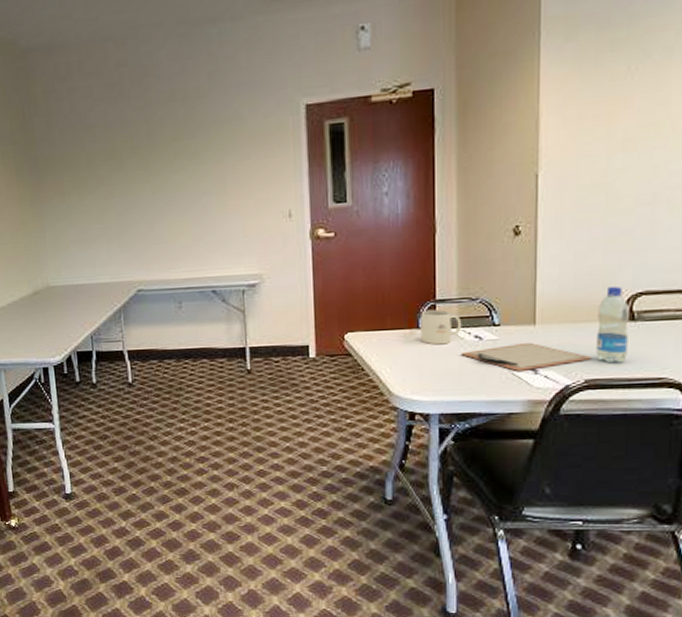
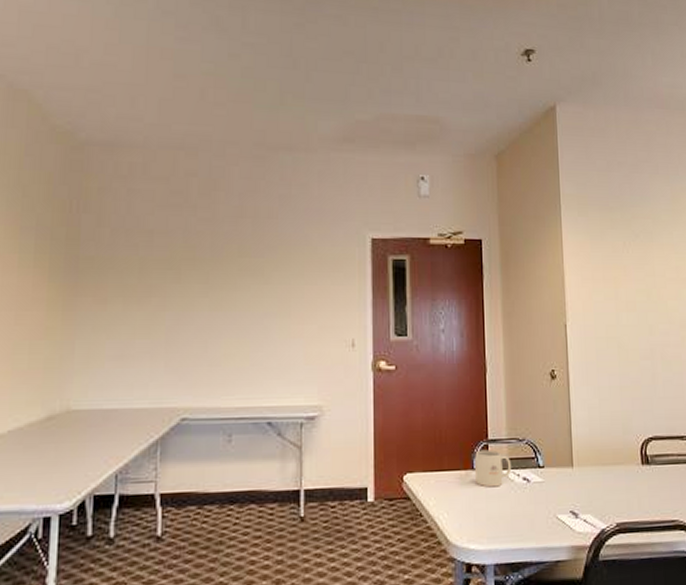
clipboard: present [460,342,593,372] -> none [511,485,621,517]
bottle: present [596,286,629,364] -> none [620,430,647,507]

